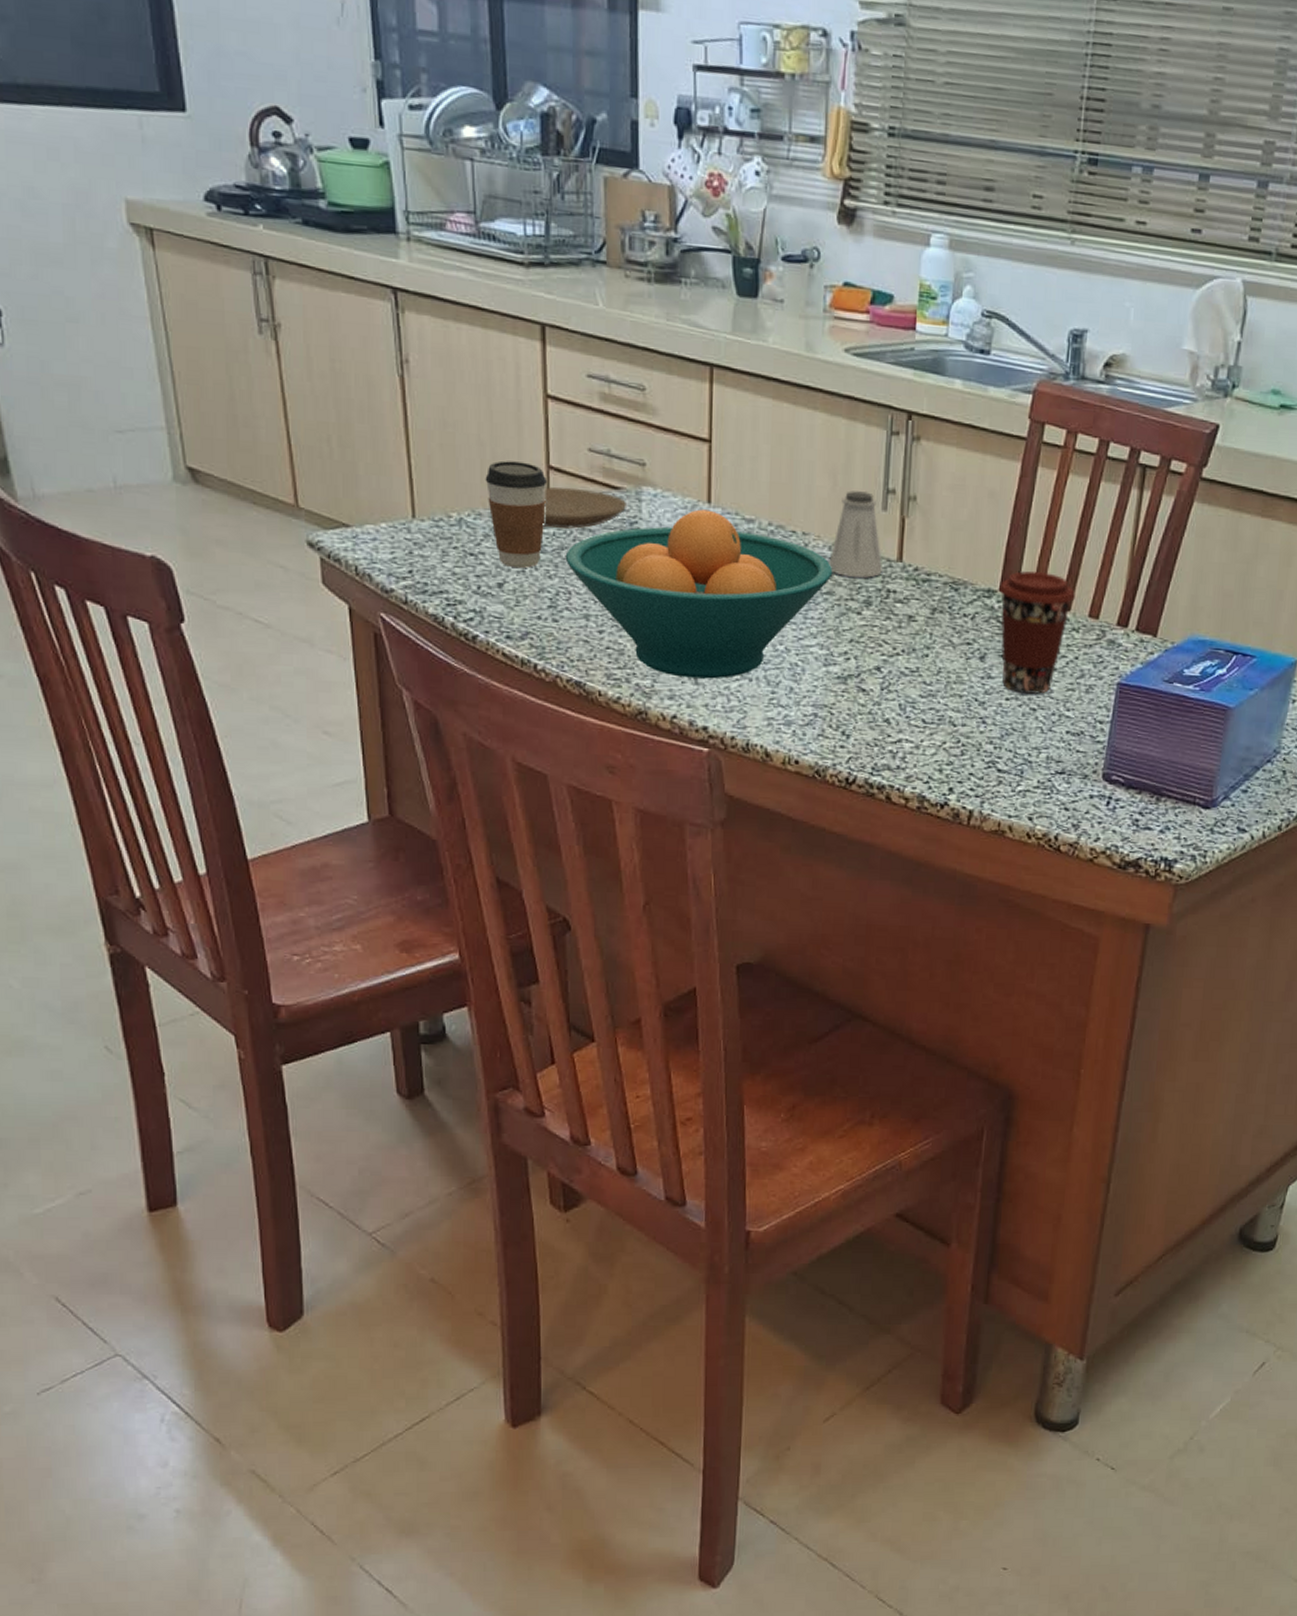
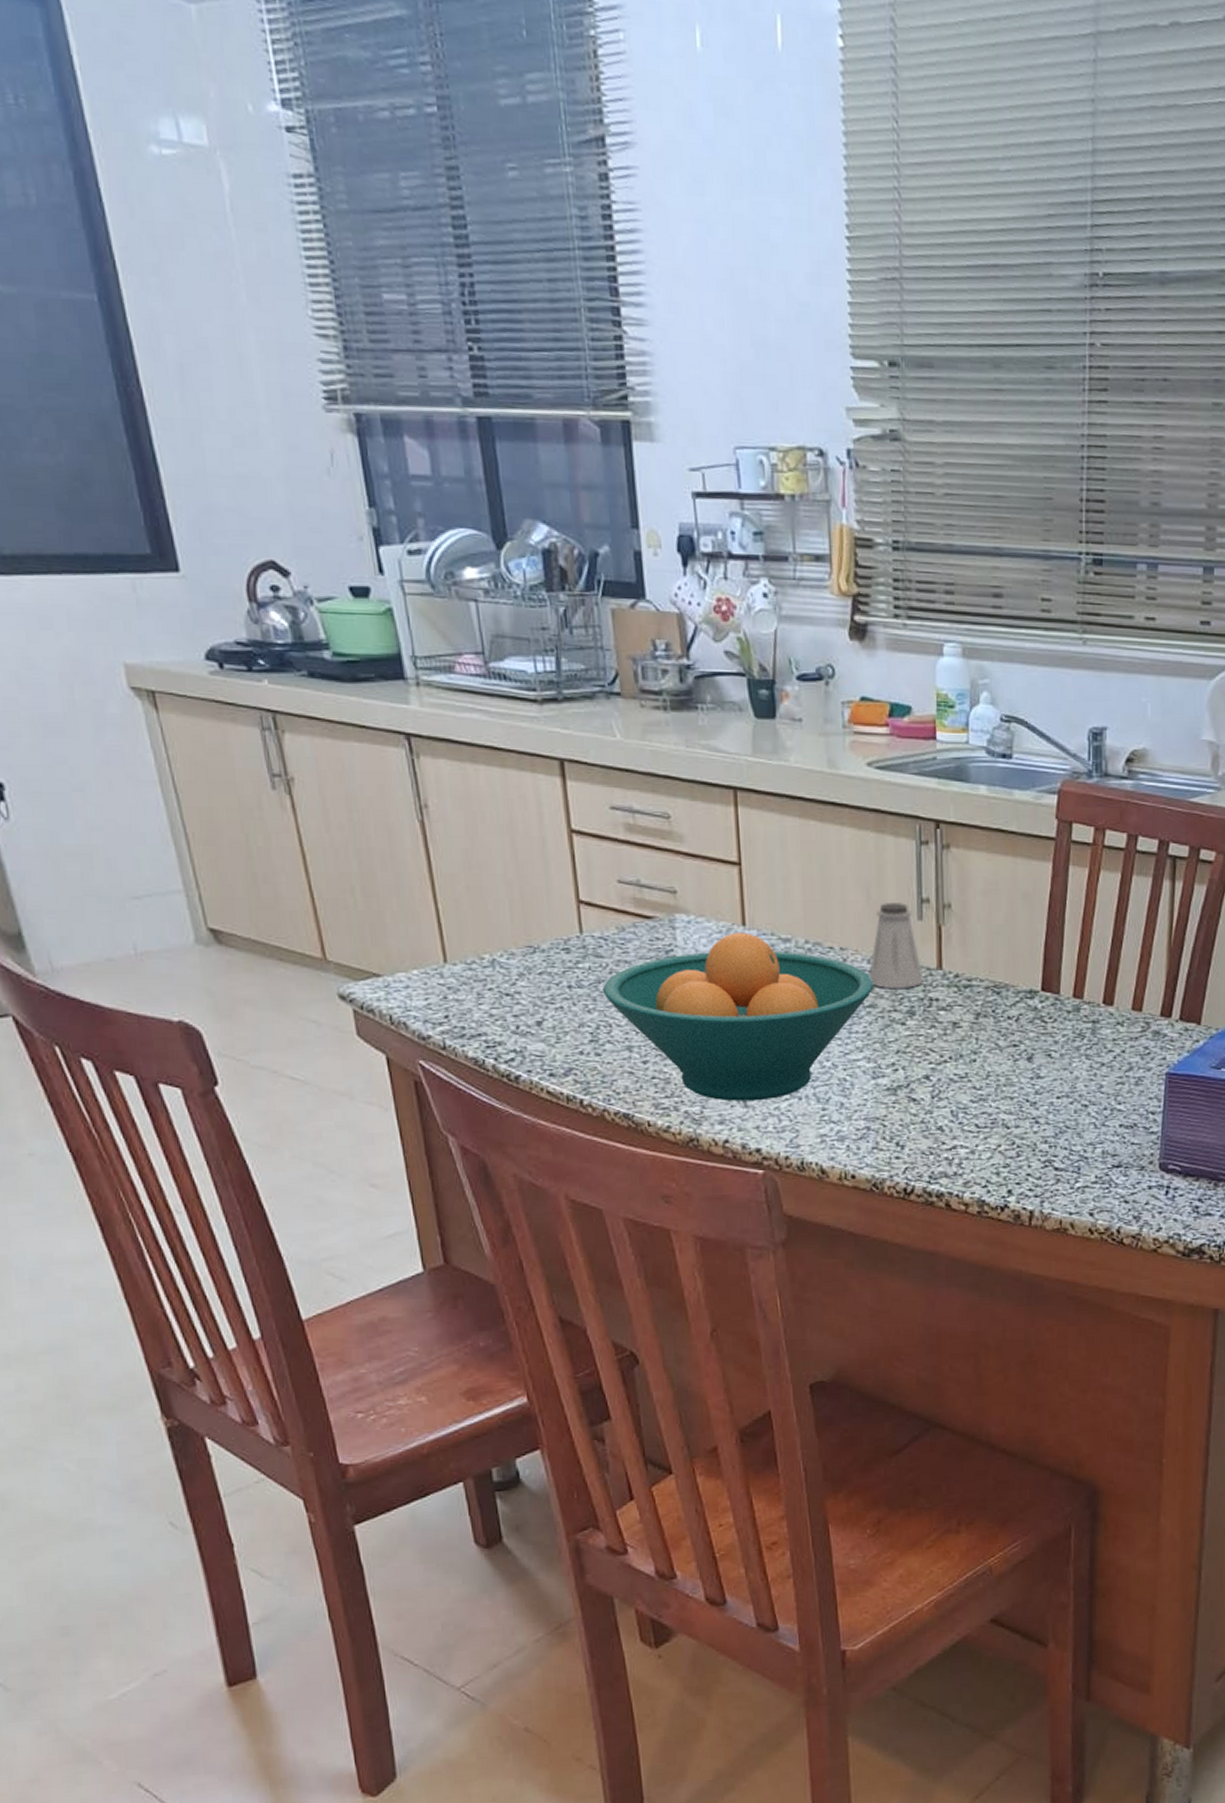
coffee cup: present [485,460,548,568] -> none [515,898,579,1004]
plate: present [543,487,628,529] -> none [575,920,662,963]
coffee cup: present [998,571,1075,695] -> none [1040,970,1117,1091]

